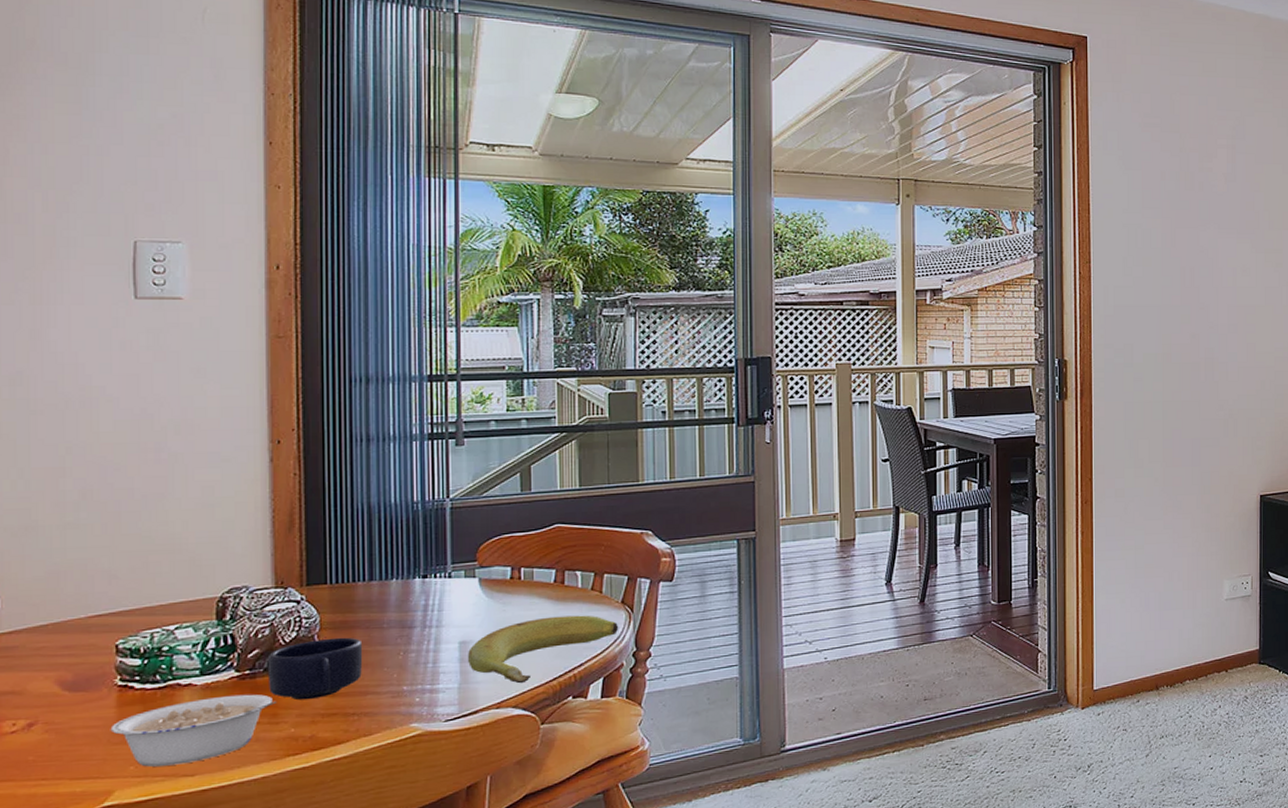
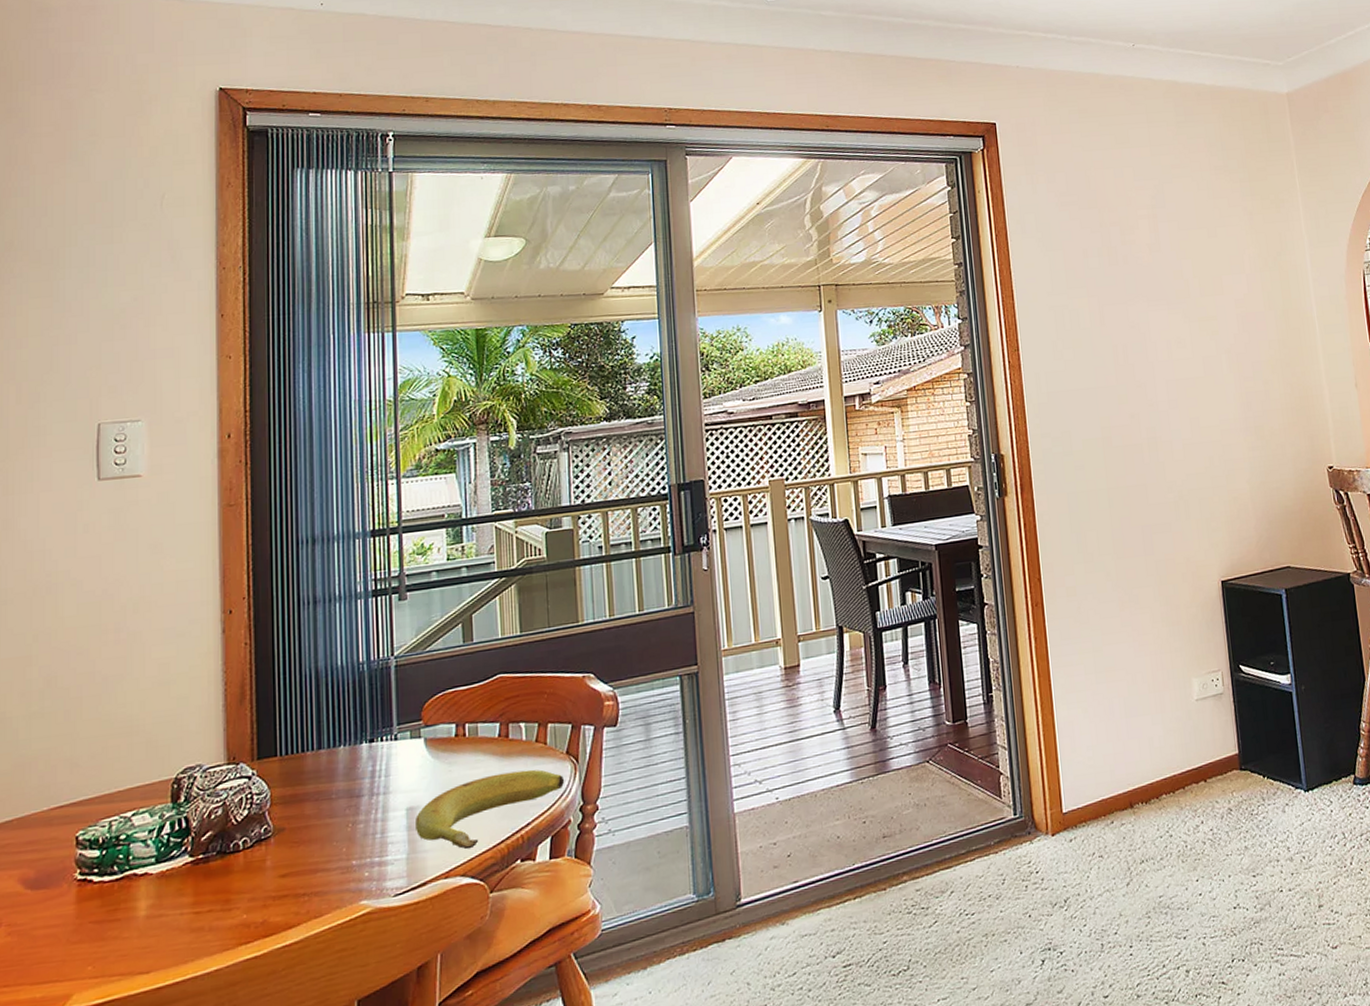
legume: present [110,694,277,767] -> none [69,879,230,967]
mug: present [267,637,363,701] -> none [220,811,313,884]

